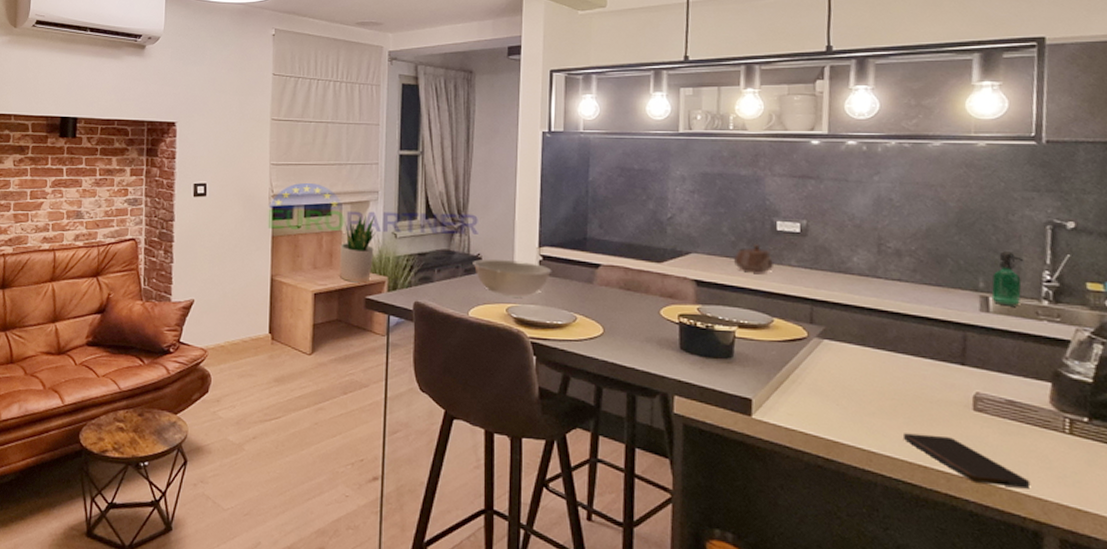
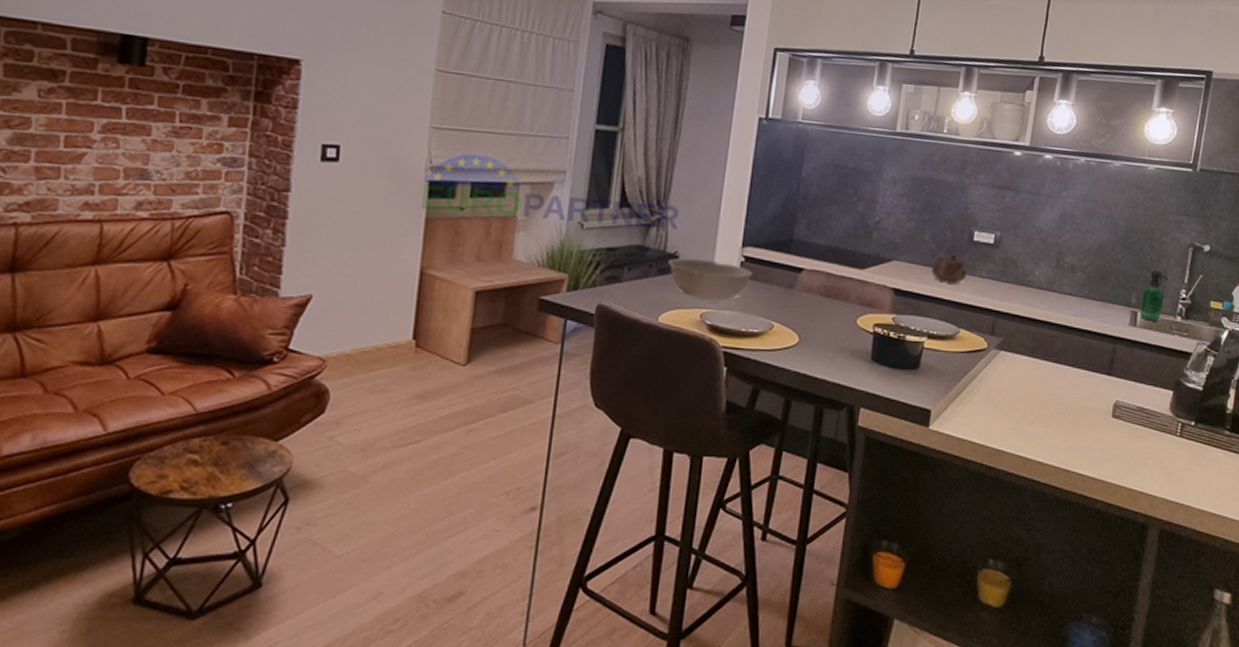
planter: present [339,215,377,283] -> none [508,199,560,280]
phone: present [902,433,1031,488] -> none [1053,440,1146,485]

